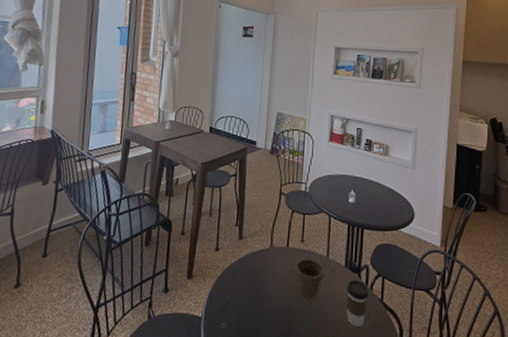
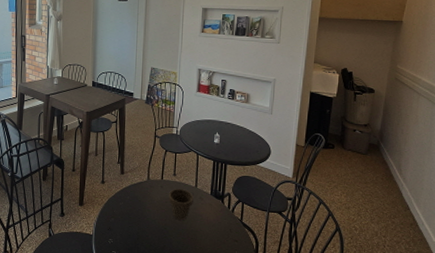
coffee cup: present [346,280,369,327] -> none [211,205,231,241]

